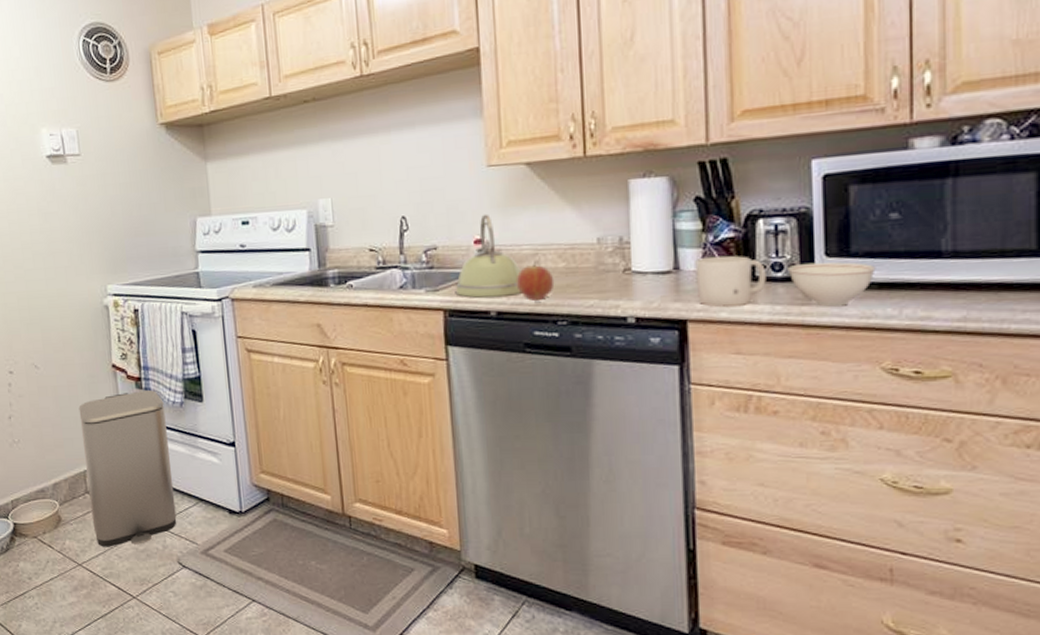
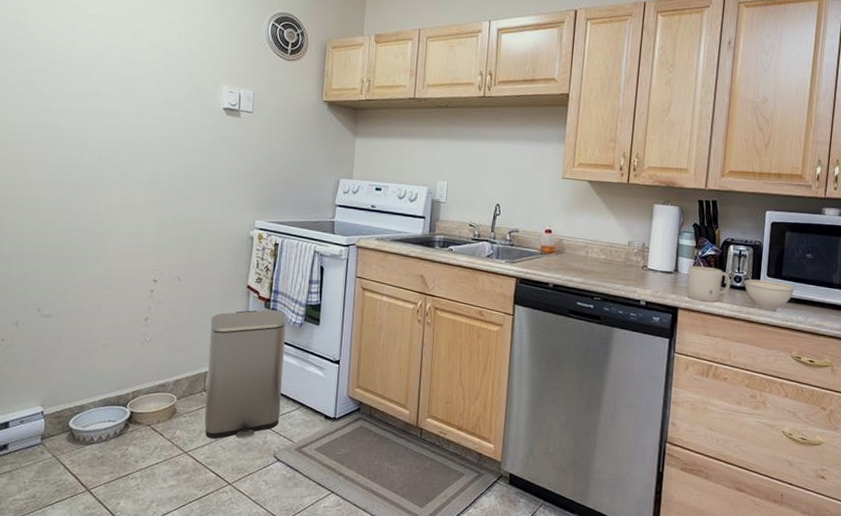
kettle: present [455,213,522,299] -> none [526,212,575,275]
fruit: present [516,260,555,301] -> none [569,251,596,280]

